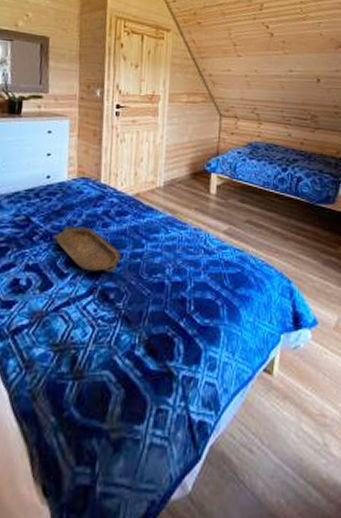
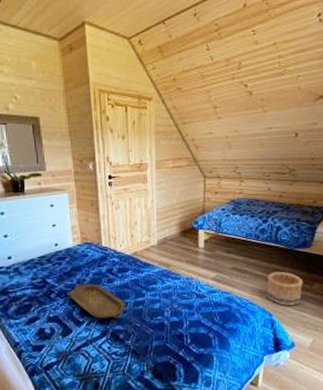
basket: none [285,229,327,273] -> present [266,271,303,306]

